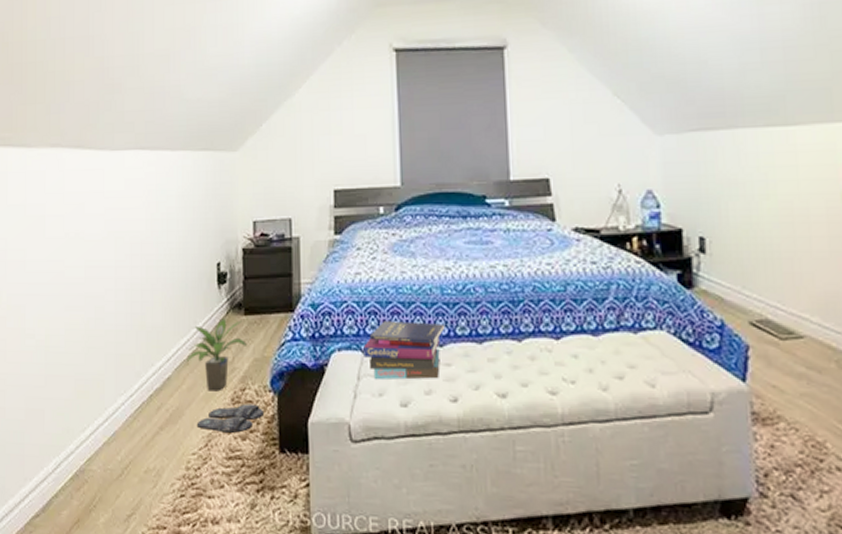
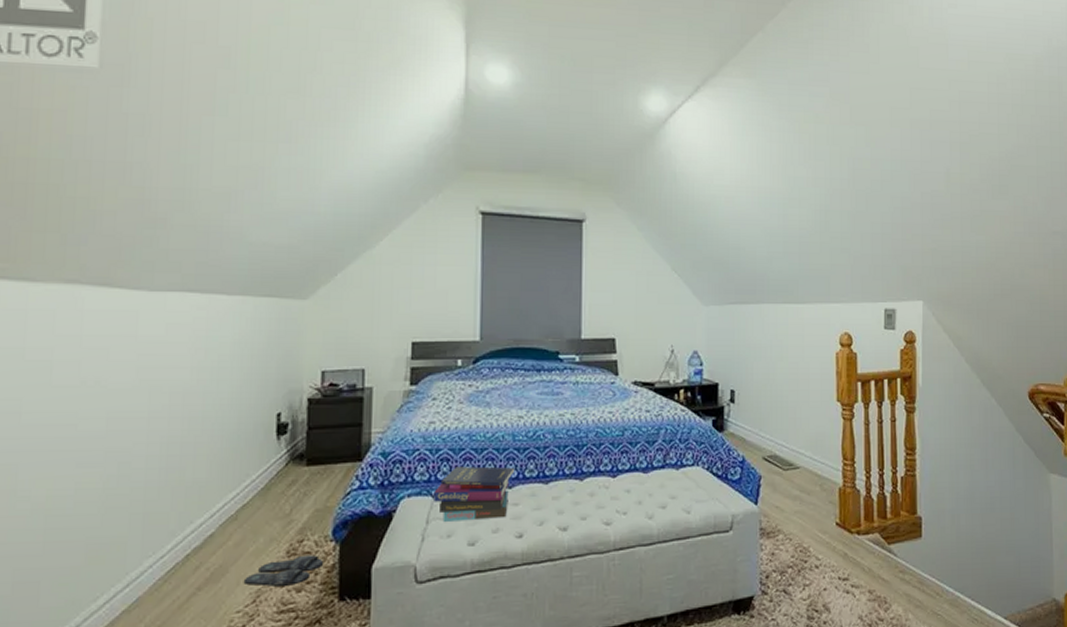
potted plant: present [186,318,247,392] -> none [234,470,307,546]

